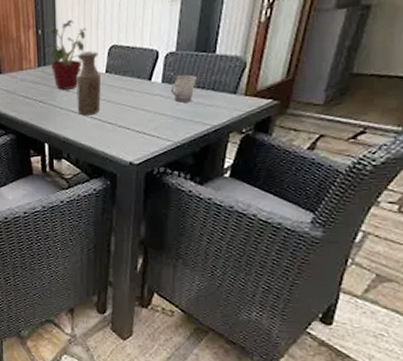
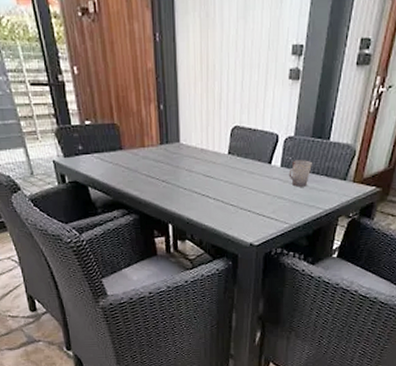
potted plant: present [45,20,87,90] -> none [167,96,210,170]
bottle: present [76,51,101,116] -> none [199,131,224,197]

